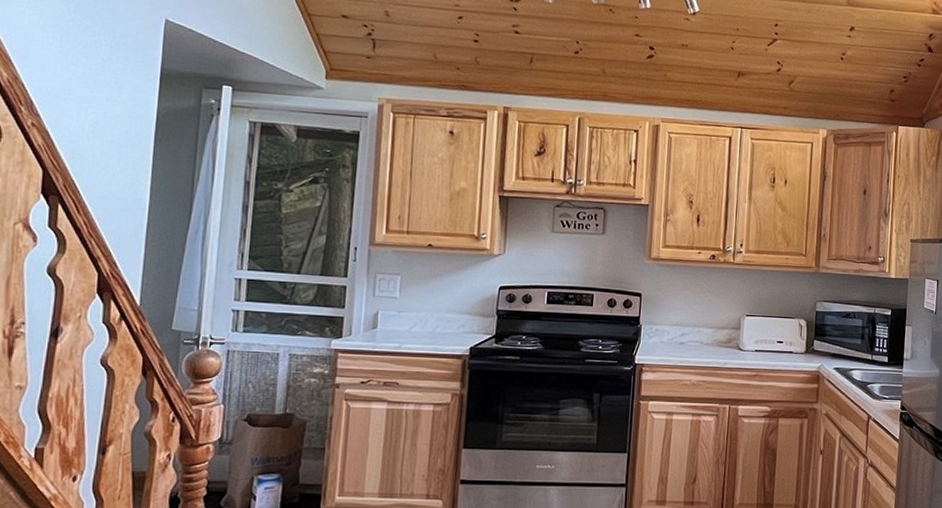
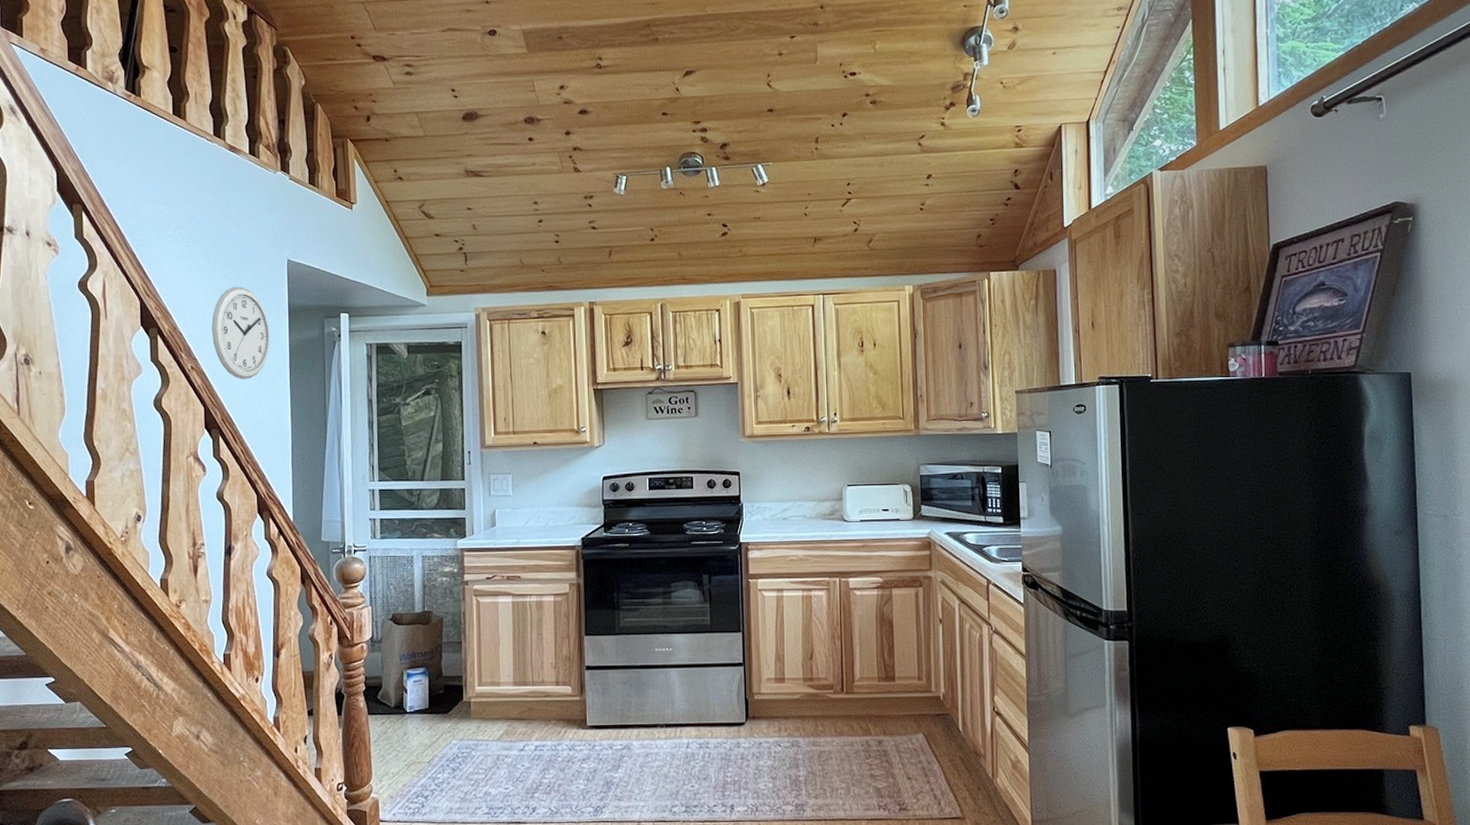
wall clock: none [62,40,136,145] -> present [211,286,271,380]

